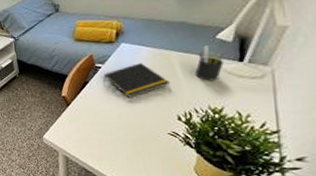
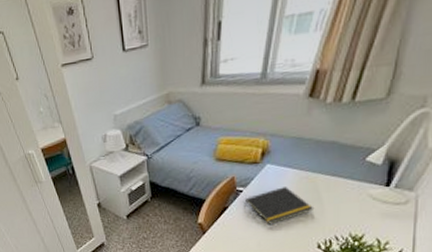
pen holder: present [195,45,226,81] -> none [340,168,373,207]

